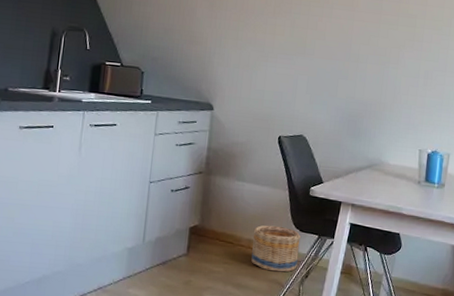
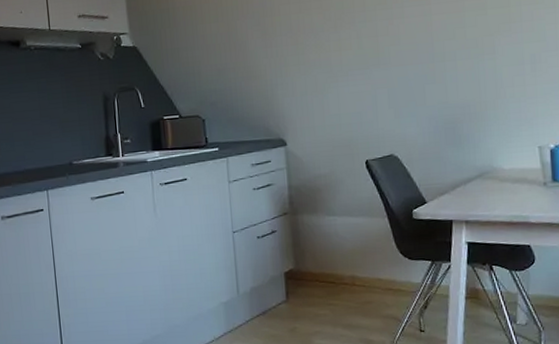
basket: present [251,225,302,272] -> none [355,257,413,307]

